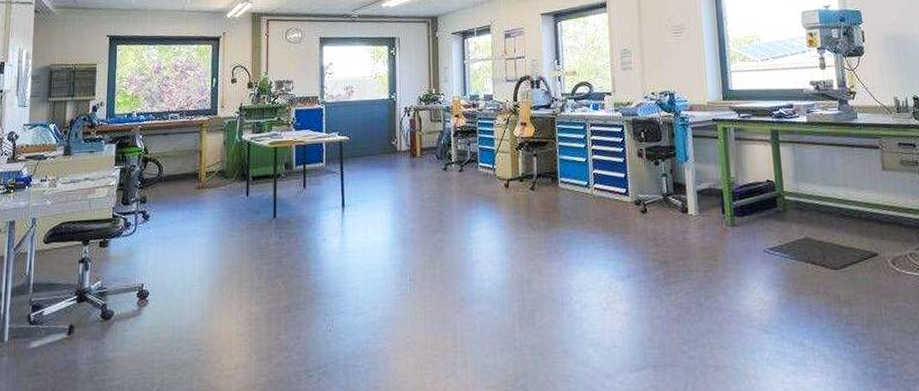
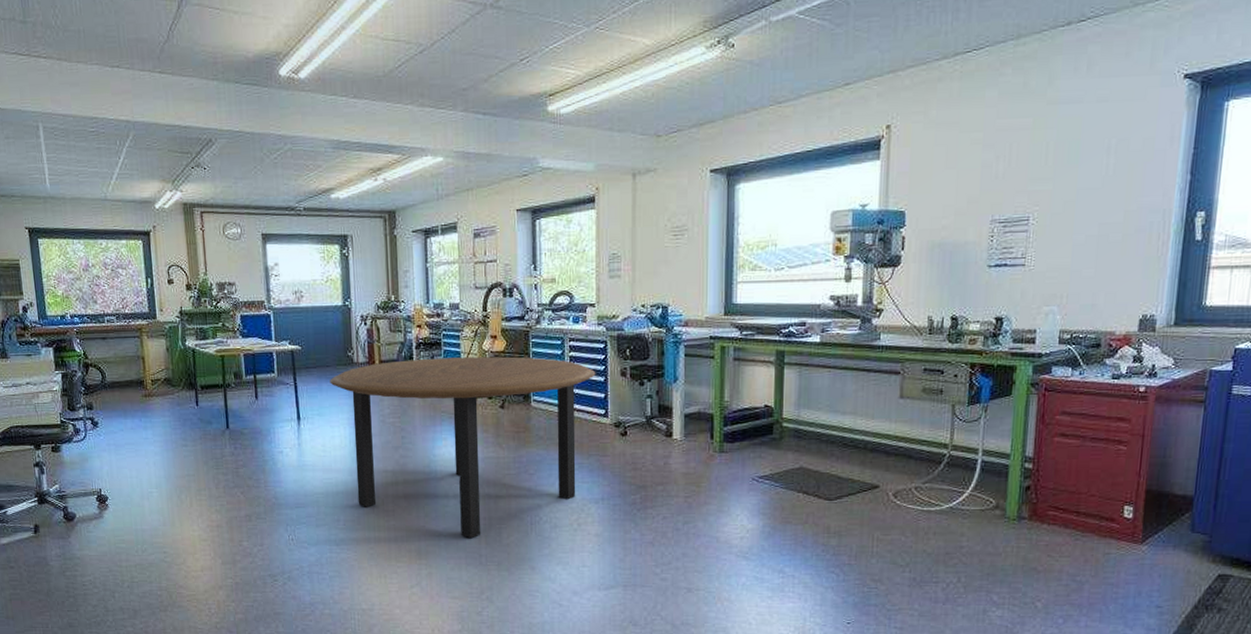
dining table: none [374,141,616,322] -> present [330,356,596,539]

